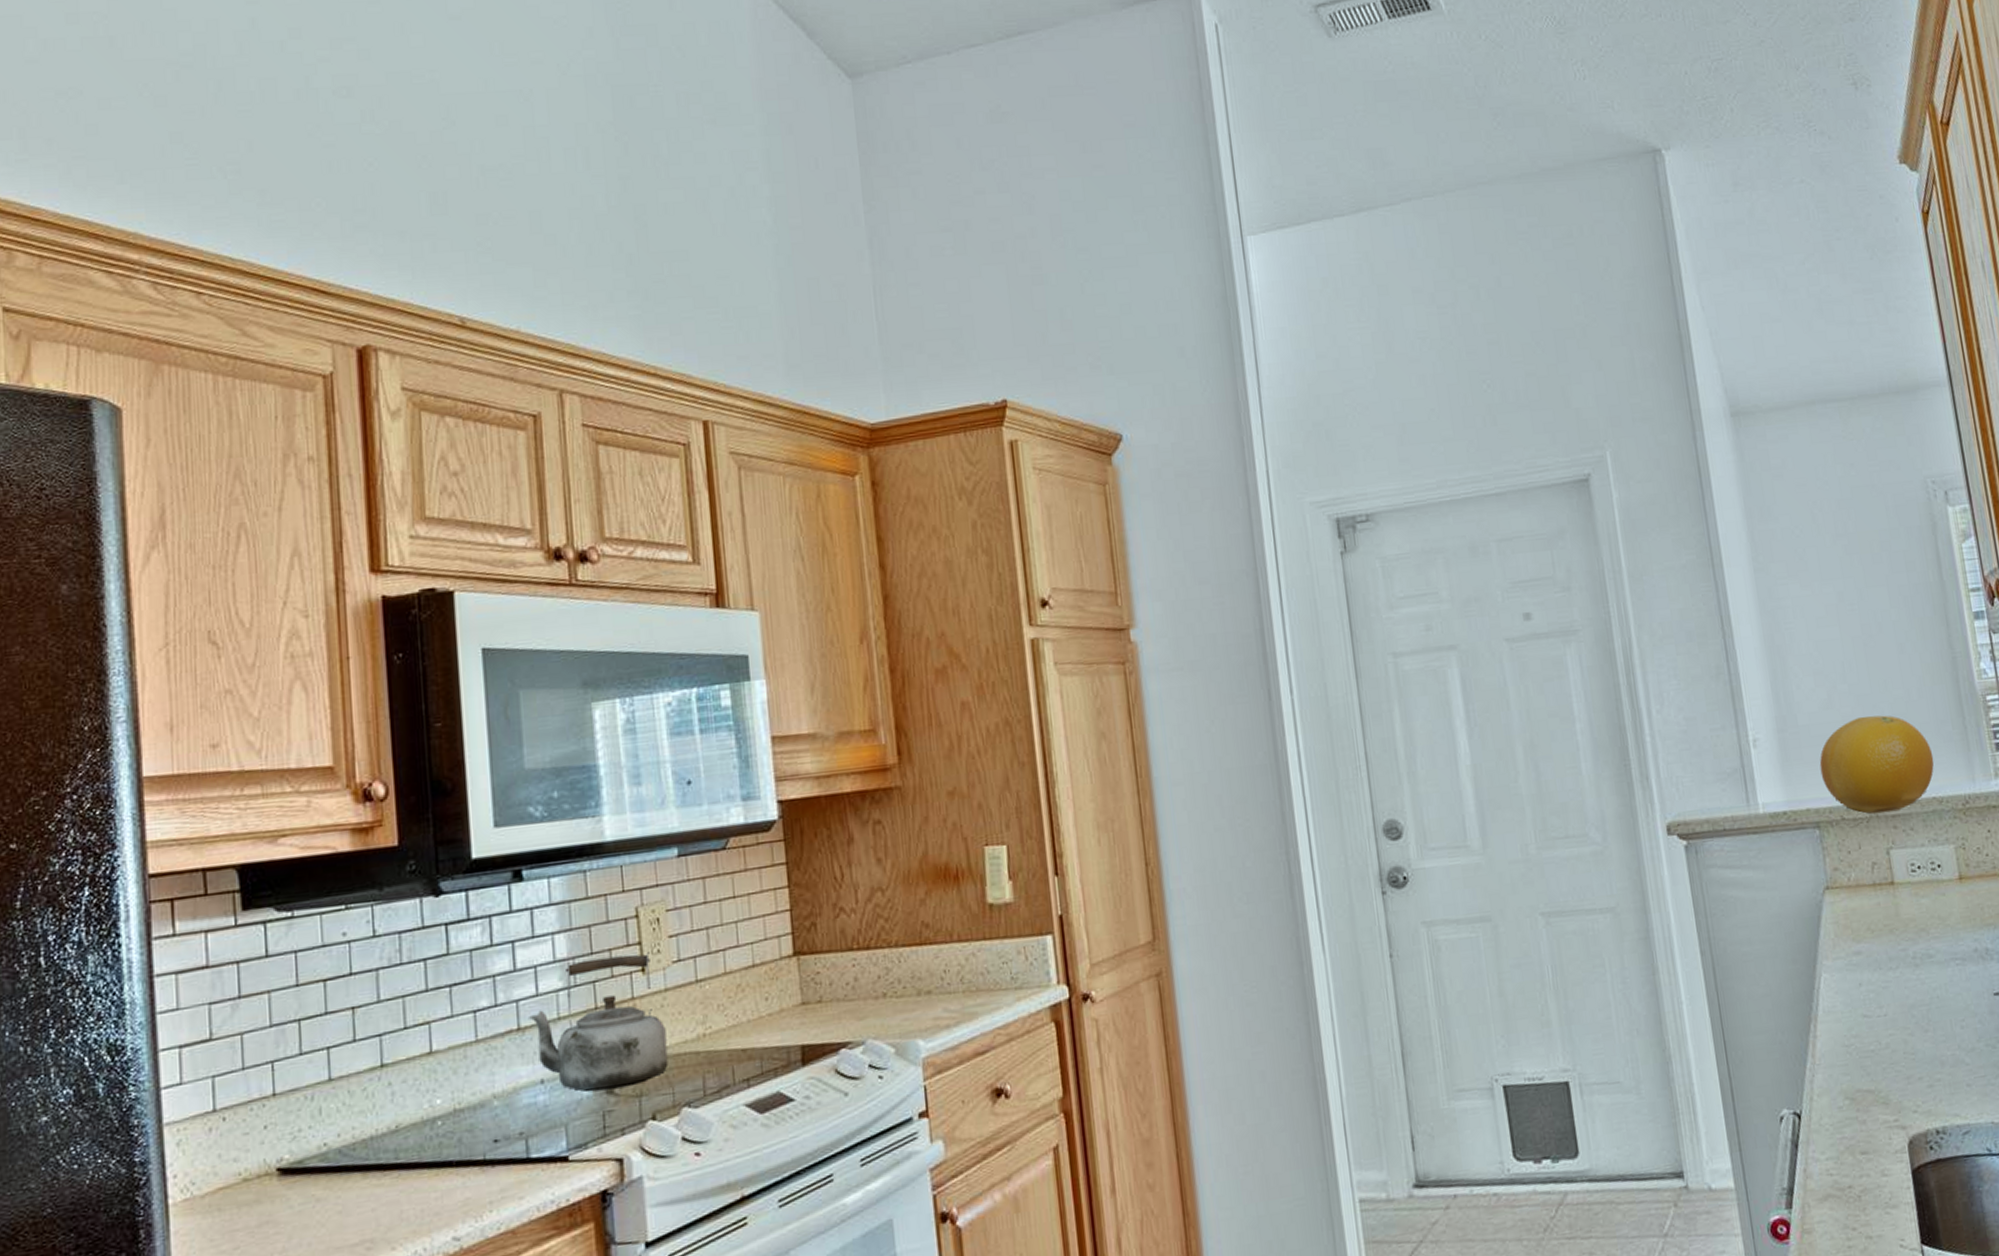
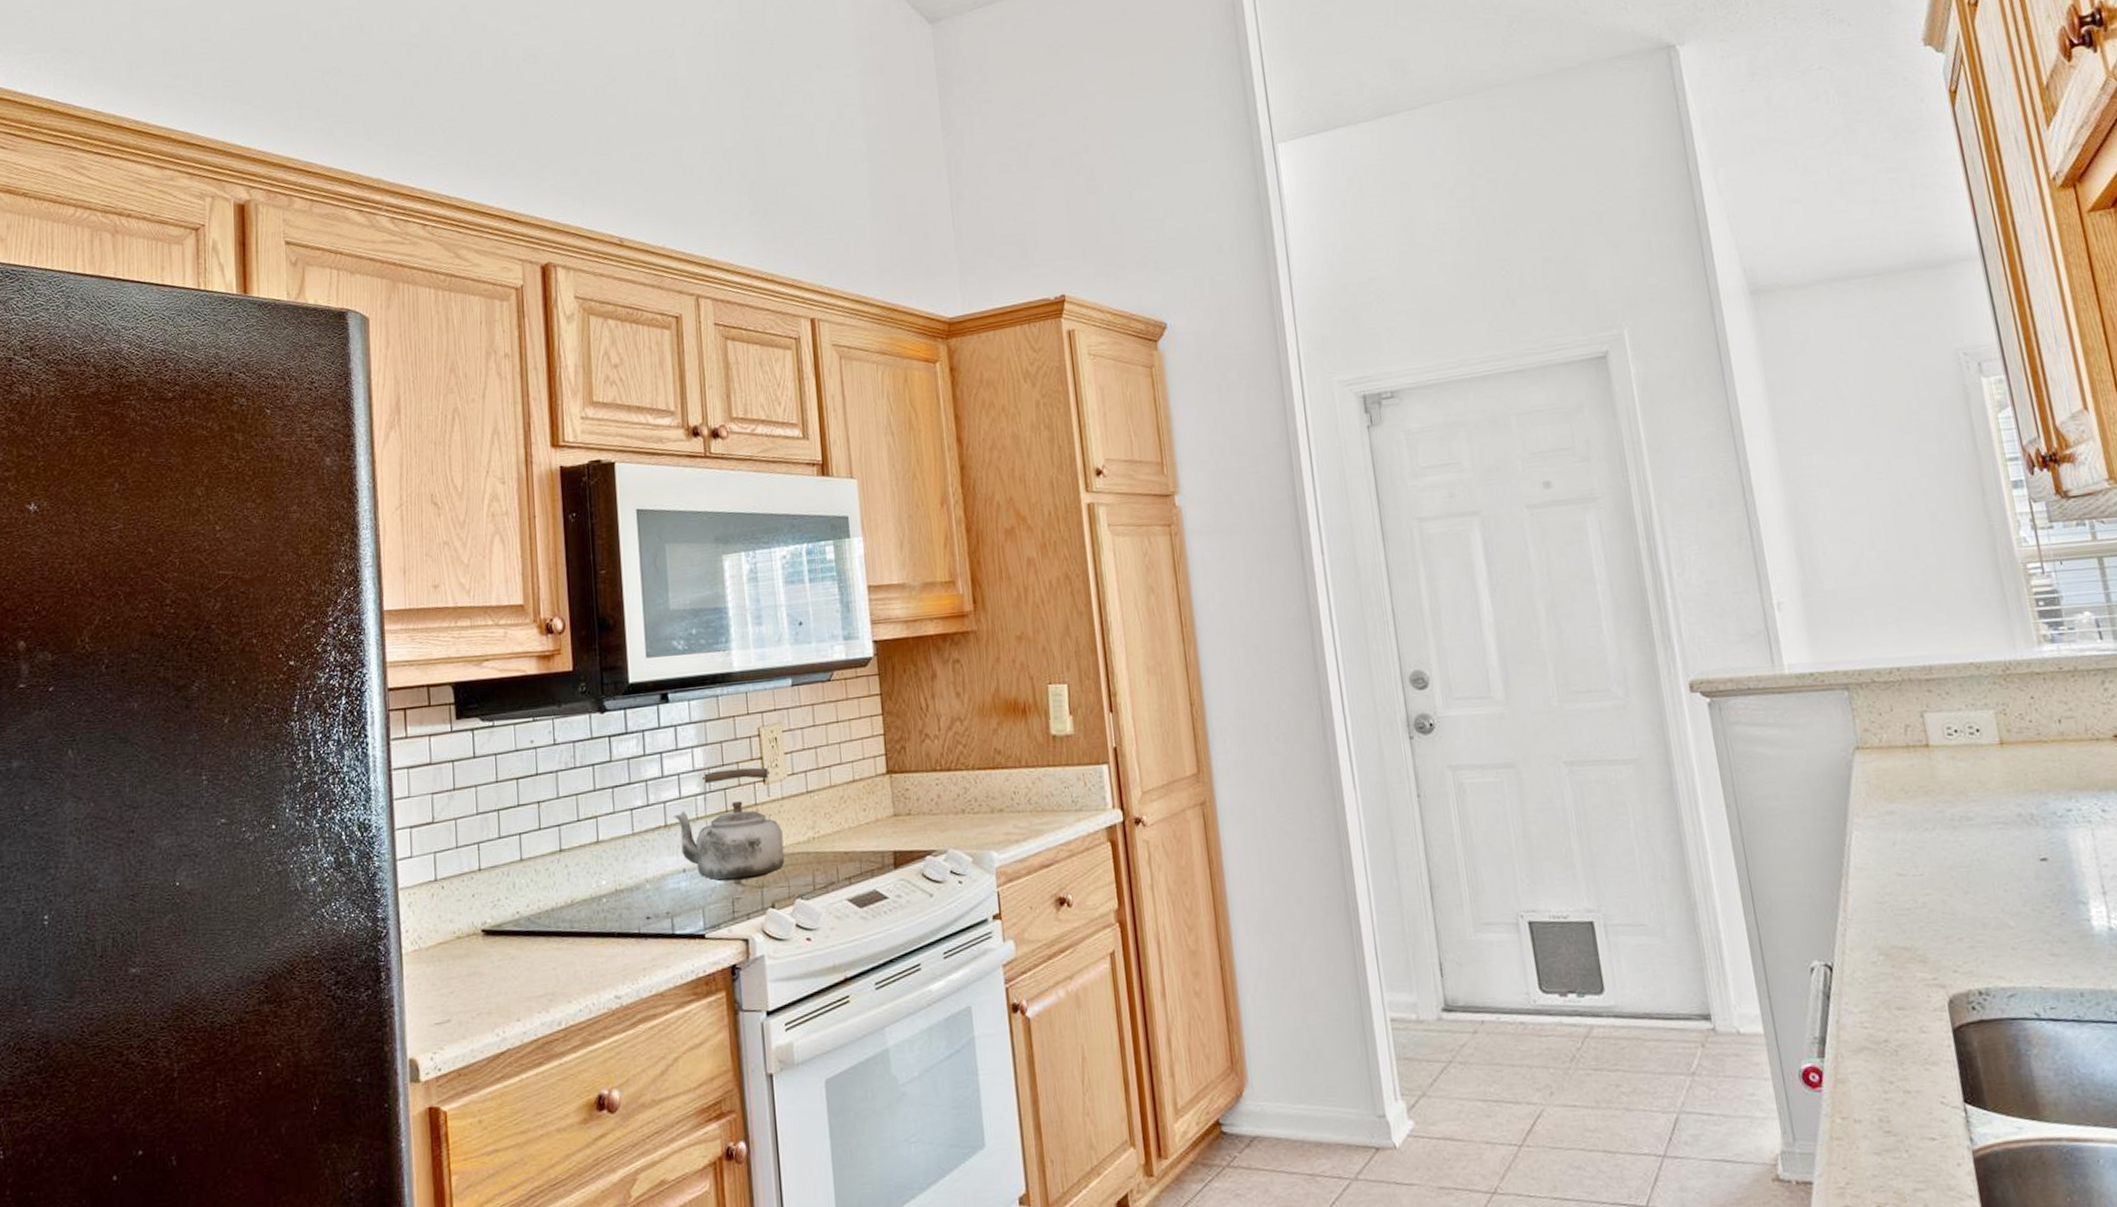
fruit: present [1819,715,1934,814] -> none [1847,581,1971,678]

